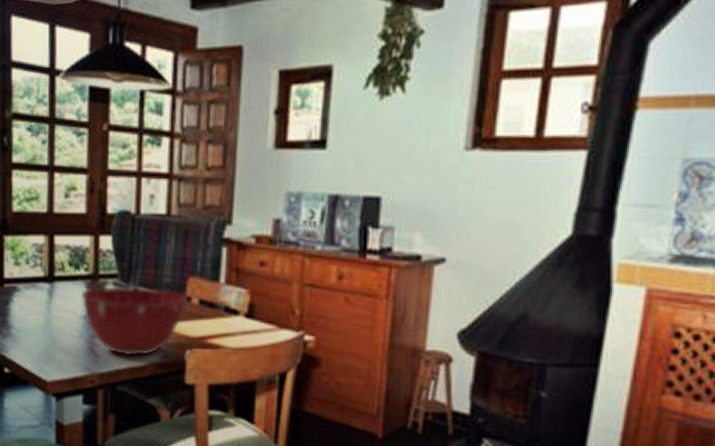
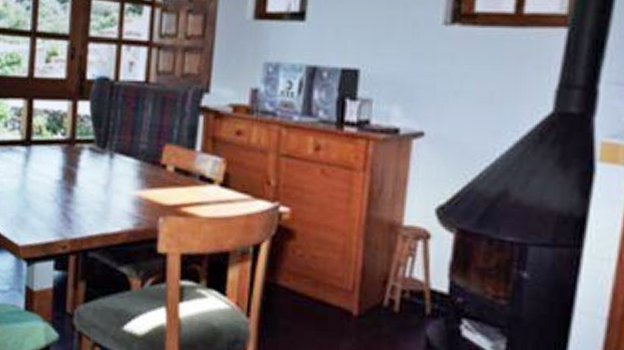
mixing bowl: present [80,287,188,357] -> none [56,151,164,223]

